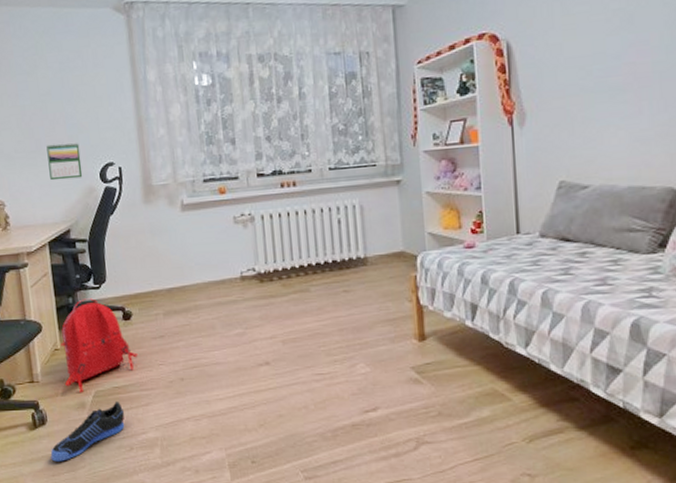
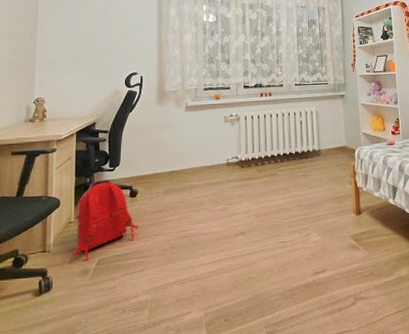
calendar: present [46,142,83,181] -> none [85,56,112,84]
sneaker: present [50,400,125,462] -> none [50,267,122,326]

